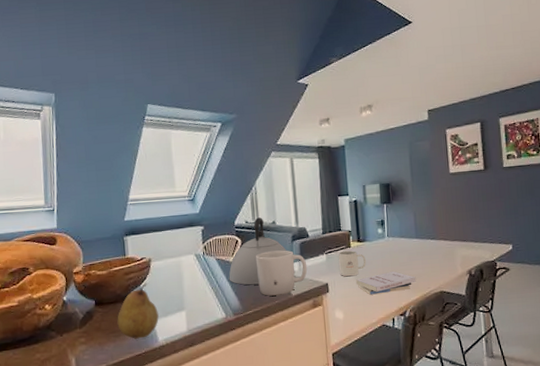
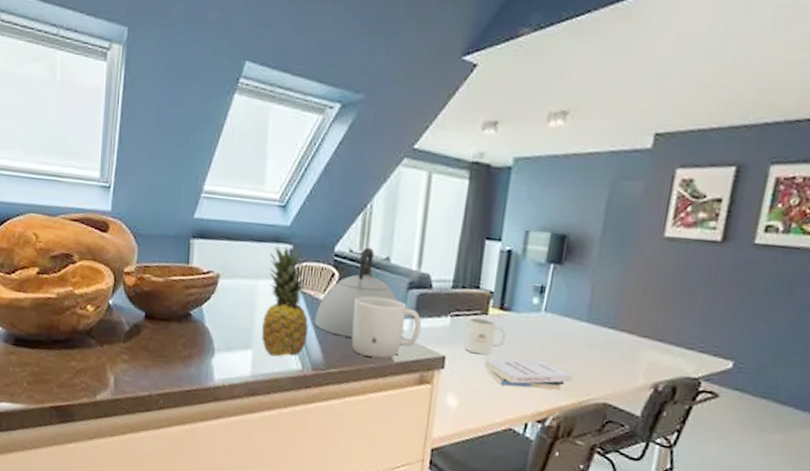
fruit: present [117,283,159,339] -> none [168,304,219,372]
fruit: none [187,226,226,312] -> present [261,245,308,357]

